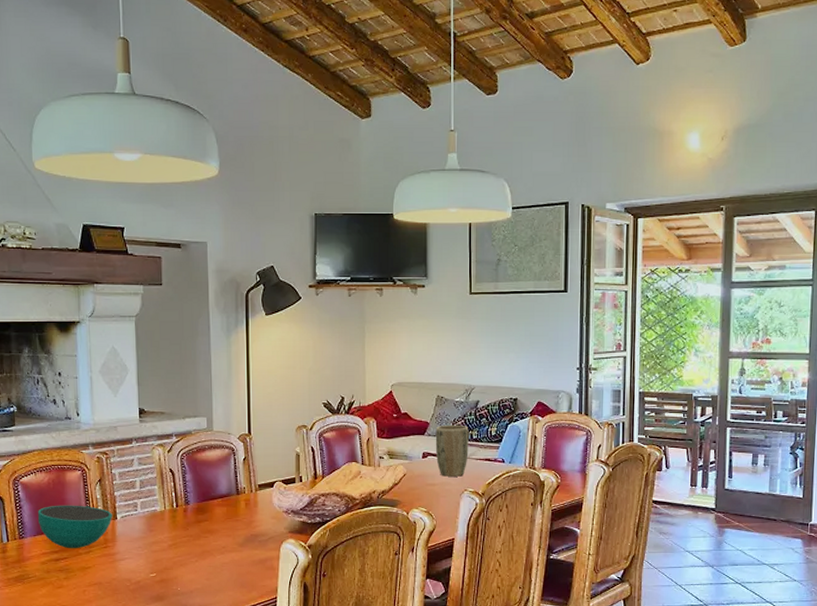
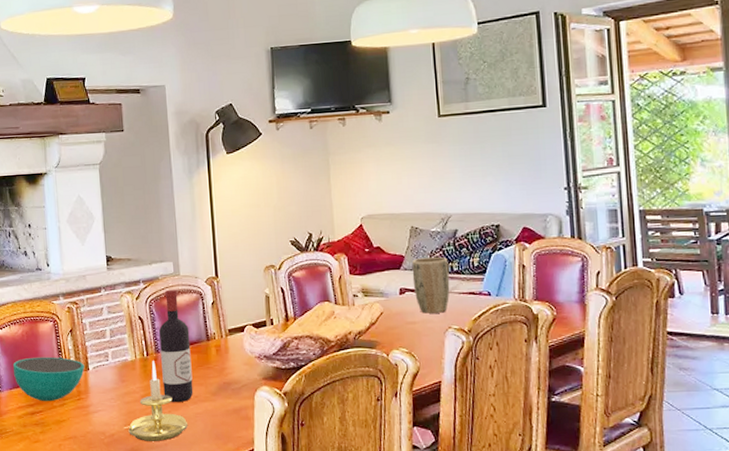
candle holder: none [154,512,215,588] -> present [128,361,189,441]
wine bottle: none [190,444,221,553] -> present [159,289,194,403]

